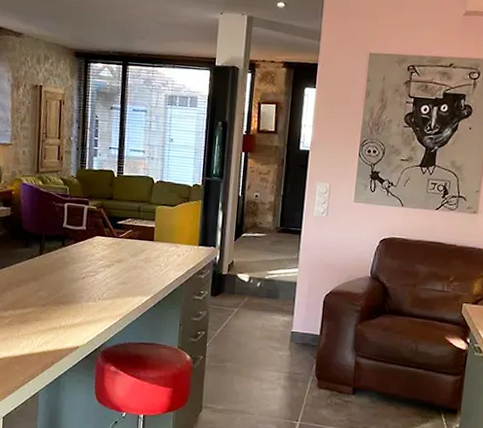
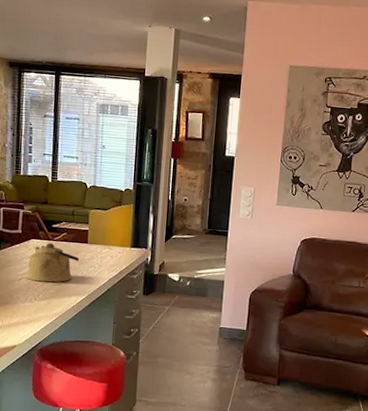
kettle: none [89,240,145,282] -> present [26,243,80,283]

